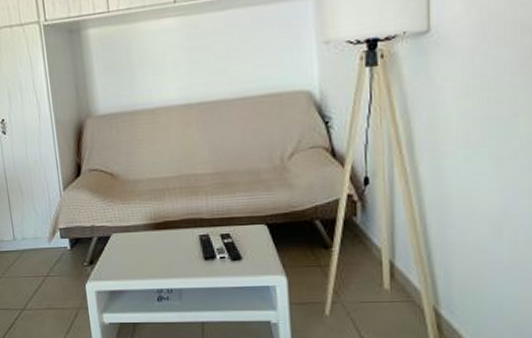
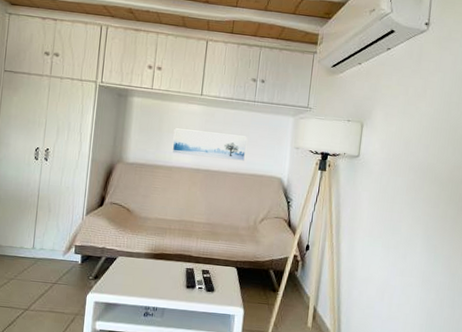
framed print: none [148,43,251,91] -> present [171,128,247,161]

